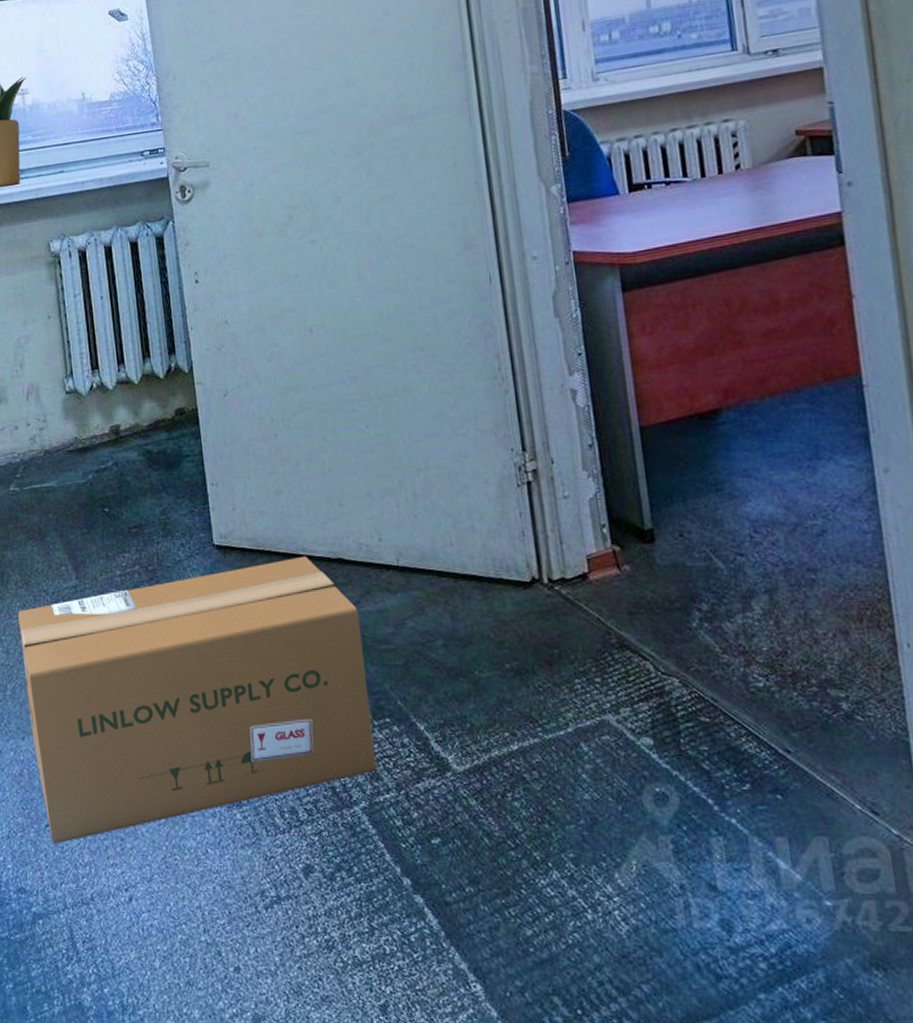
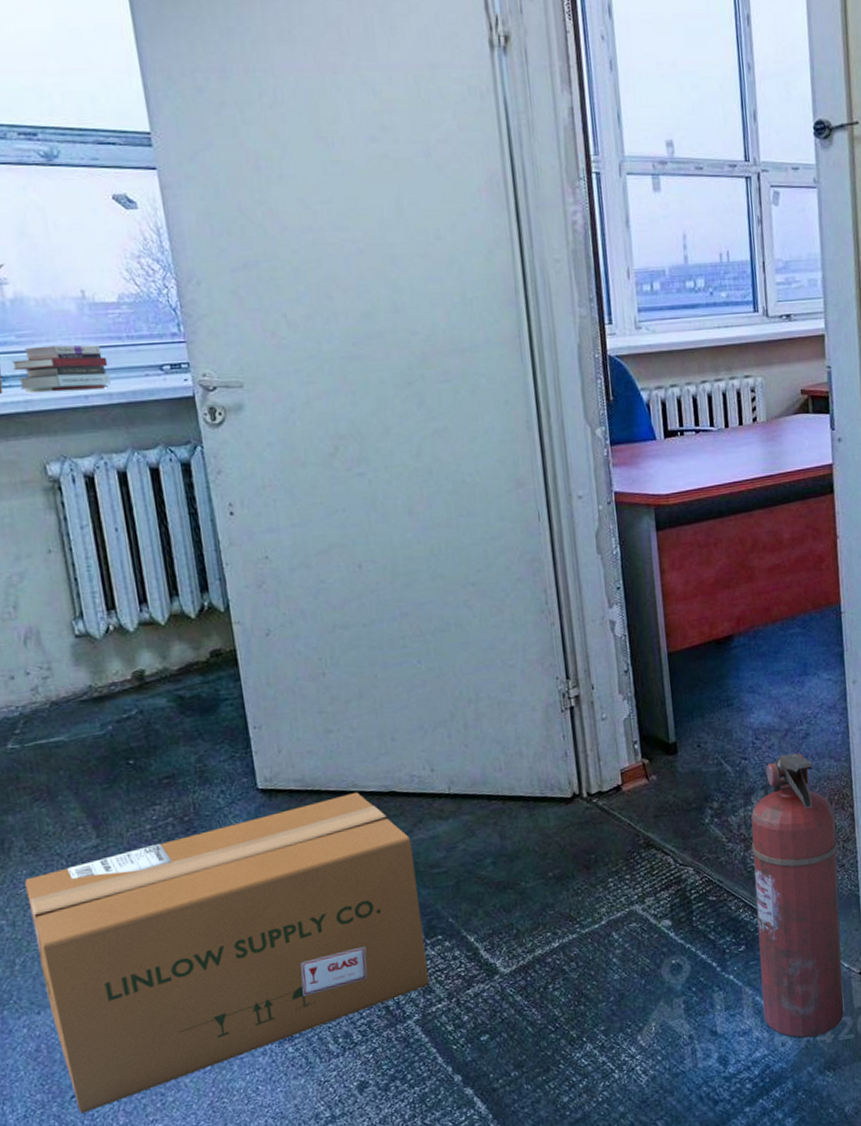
books: none [28,137,102,183] -> present [11,344,111,394]
fire extinguisher: none [751,552,896,919] -> present [750,752,844,1038]

